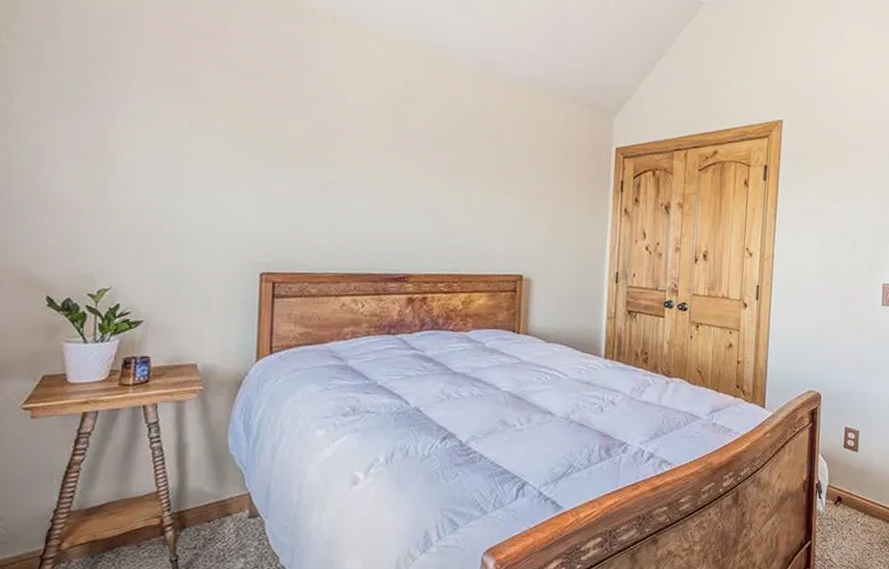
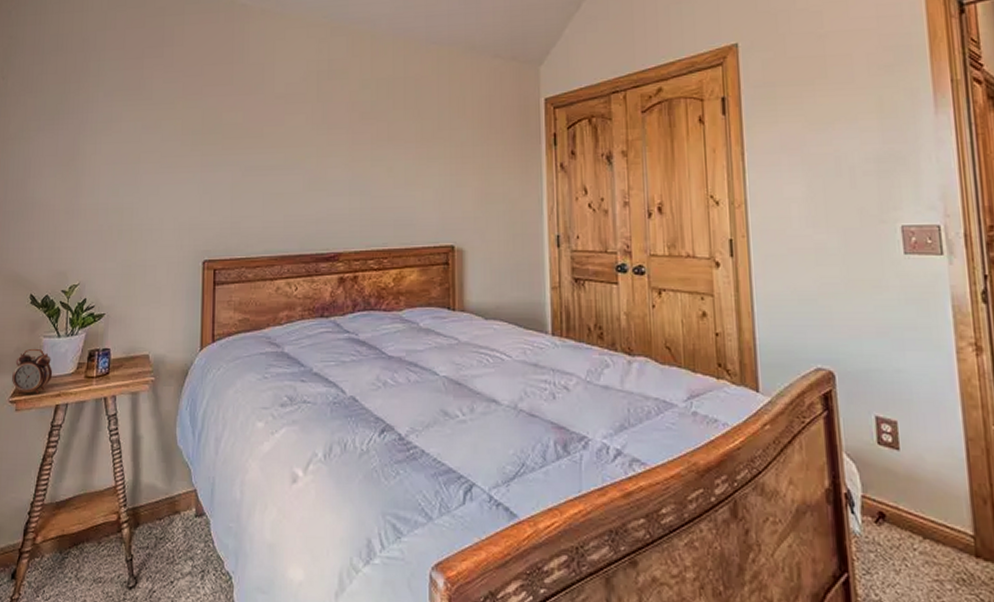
alarm clock: none [25,353,79,402] -> present [12,348,53,395]

